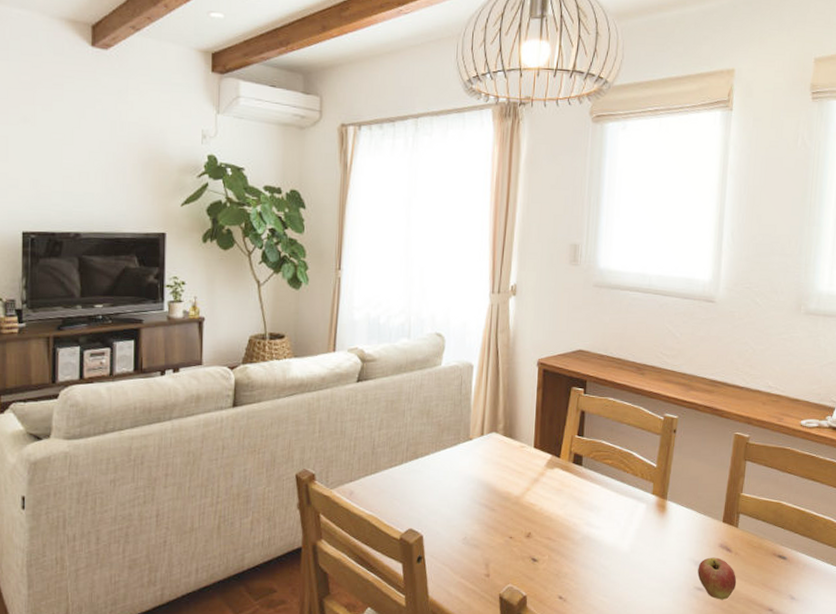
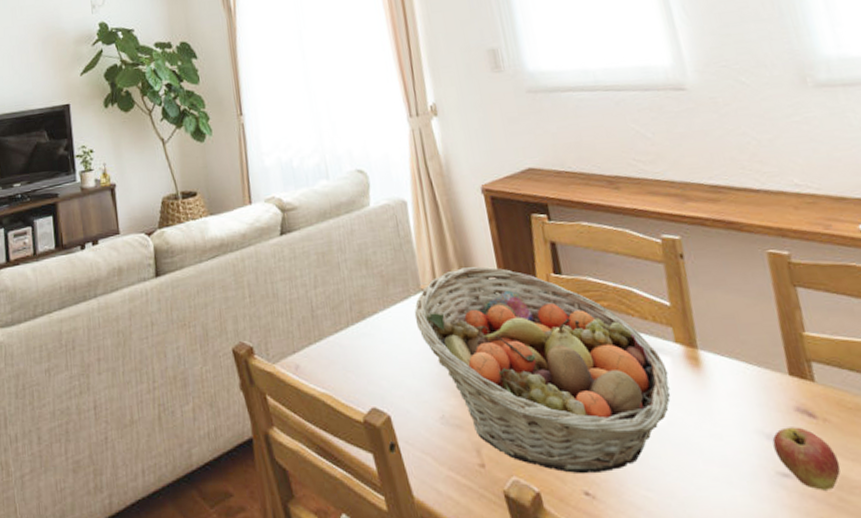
fruit basket: none [459,424,641,584] -> present [414,267,671,474]

